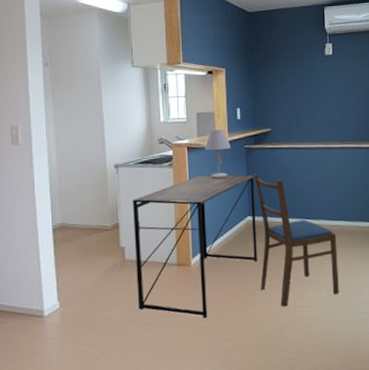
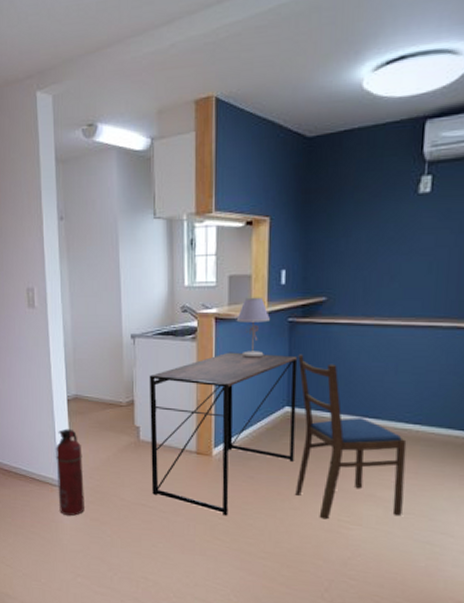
fire extinguisher: none [40,257,71,346] -> present [56,428,84,517]

